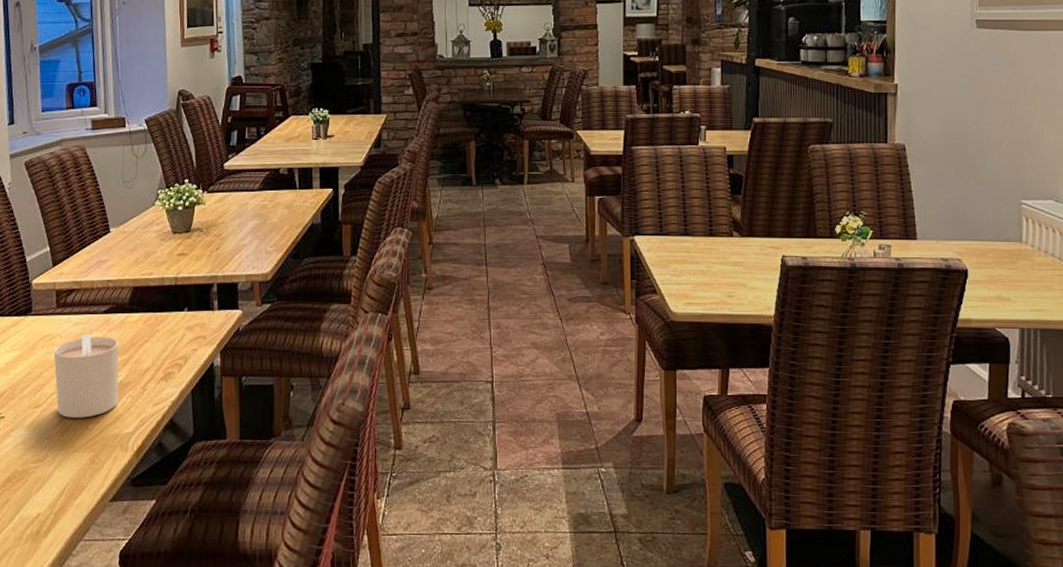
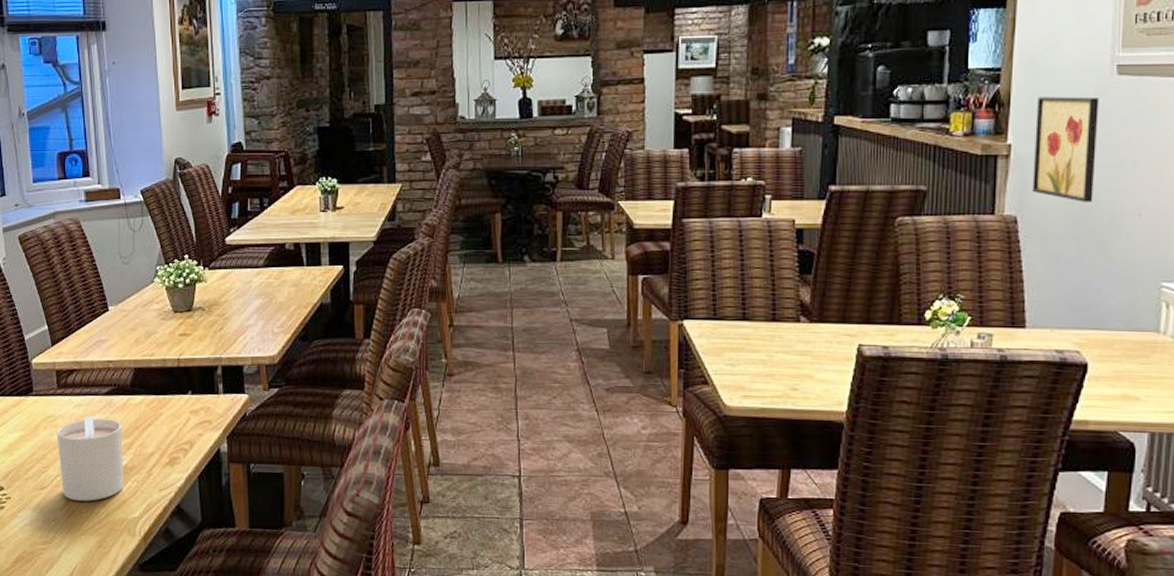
wall art: none [915,45,964,133] -> present [1032,96,1099,202]

